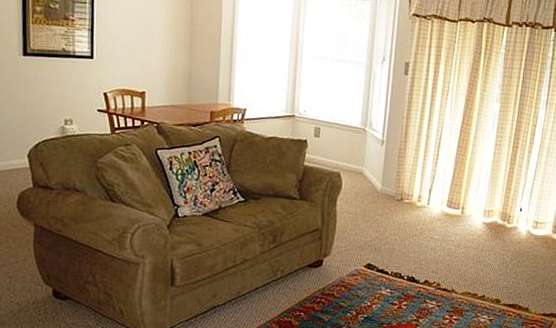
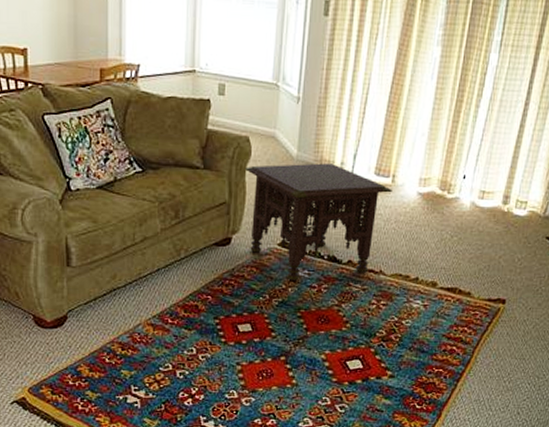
side table: none [337,196,462,298] -> present [245,163,392,281]

